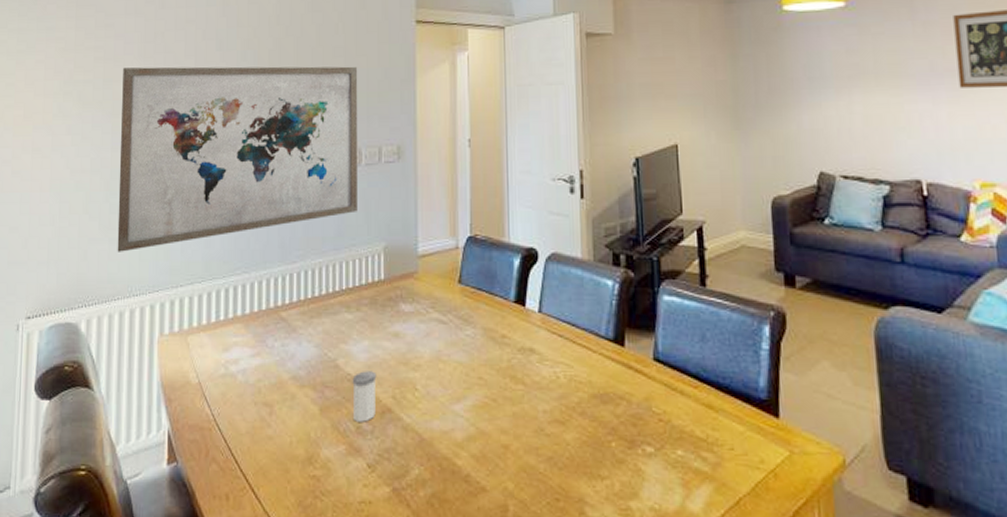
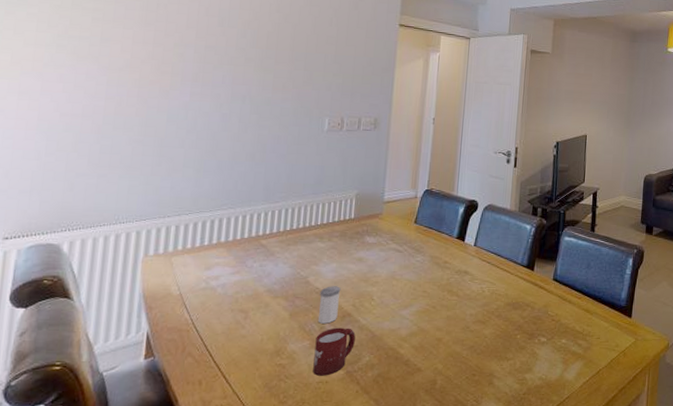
wall art: present [117,66,358,252] -> none [105,30,347,187]
cup: none [352,427,399,494] -> present [313,327,356,376]

